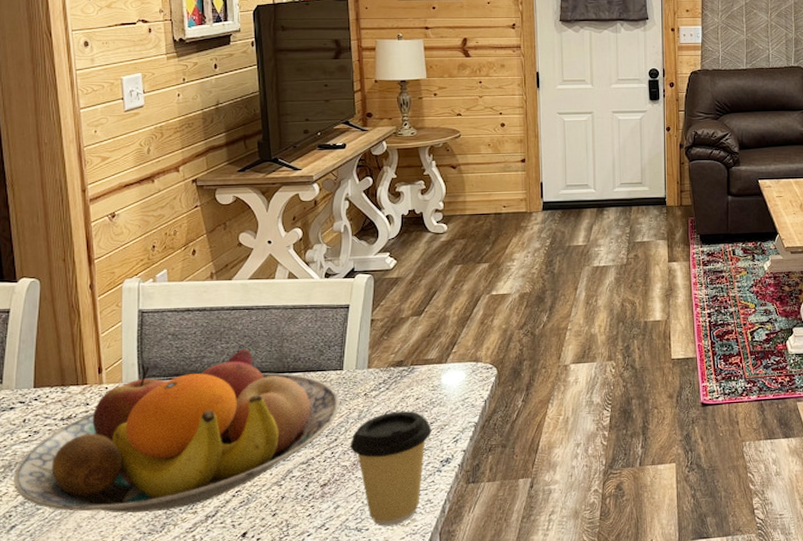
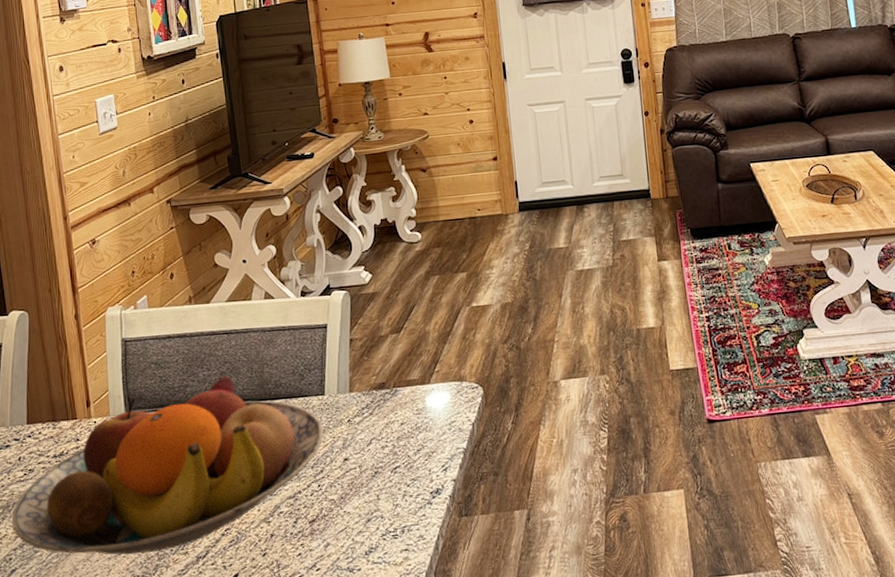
coffee cup: present [350,411,432,527] -> none [336,437,419,566]

